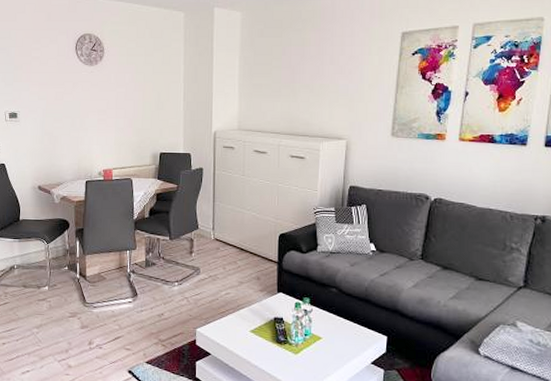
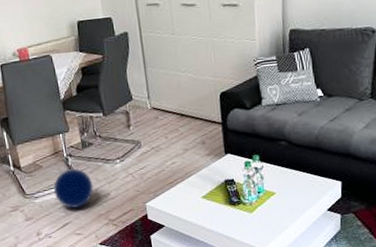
ball: none [112,285,150,323] -> present [53,168,94,208]

